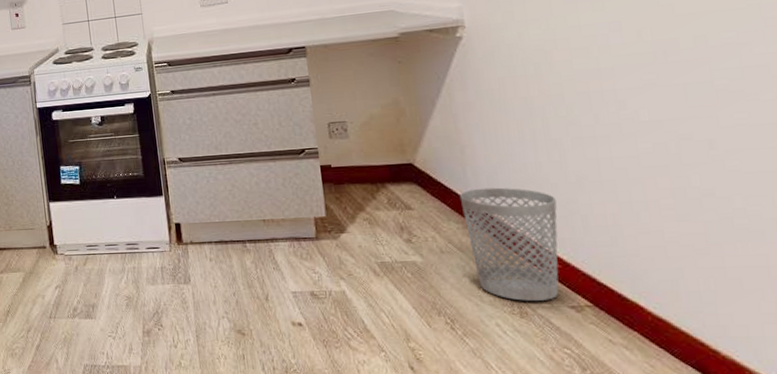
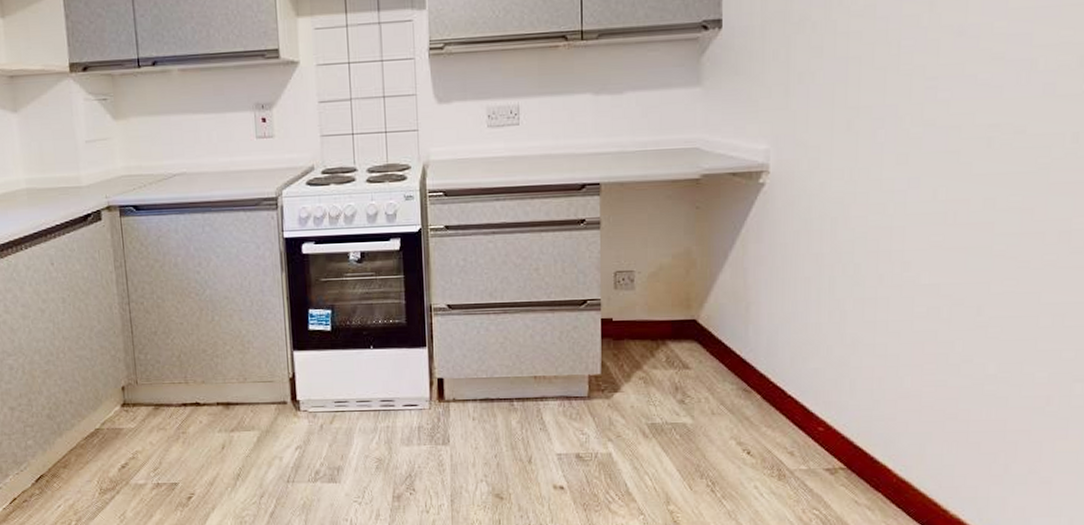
wastebasket: present [459,187,559,301] -> none [738,348,829,464]

